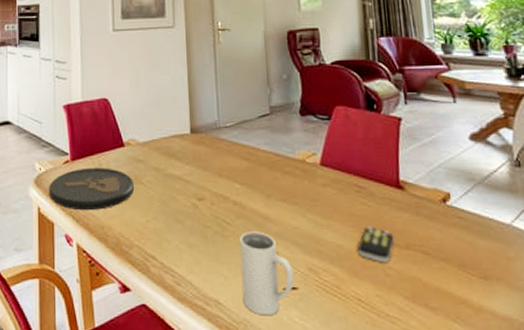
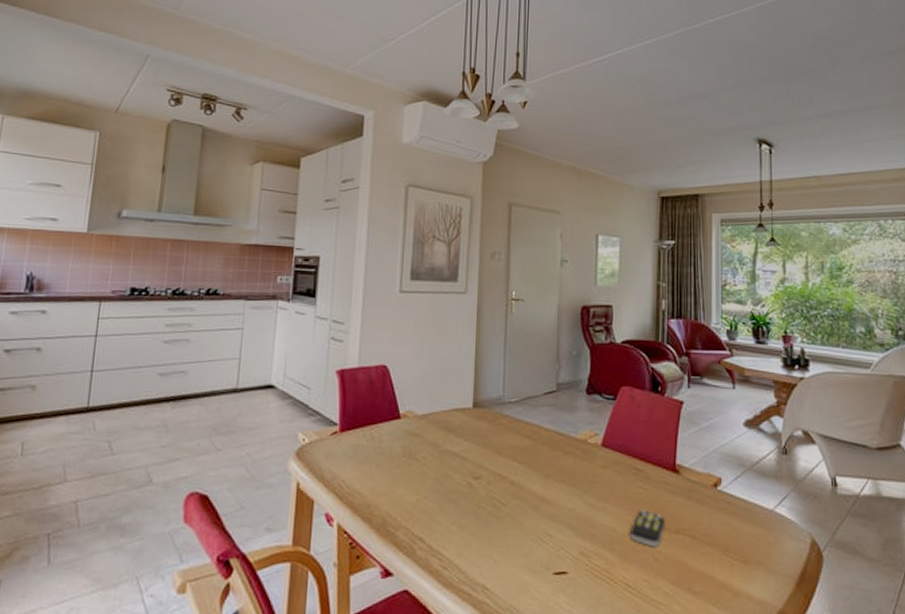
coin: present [49,167,134,211] -> none [311,440,407,488]
mug: present [240,231,294,316] -> none [511,513,565,602]

